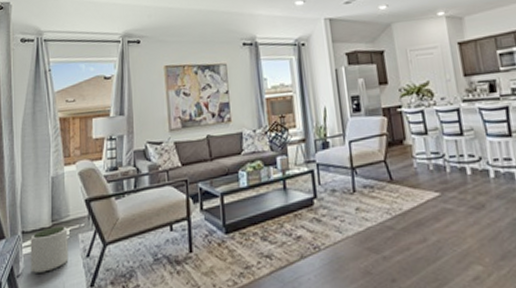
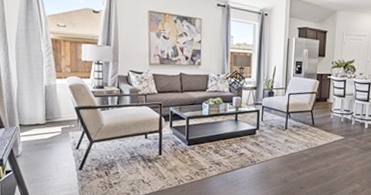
plant pot: present [30,226,69,273] -> none [27,124,61,156]

